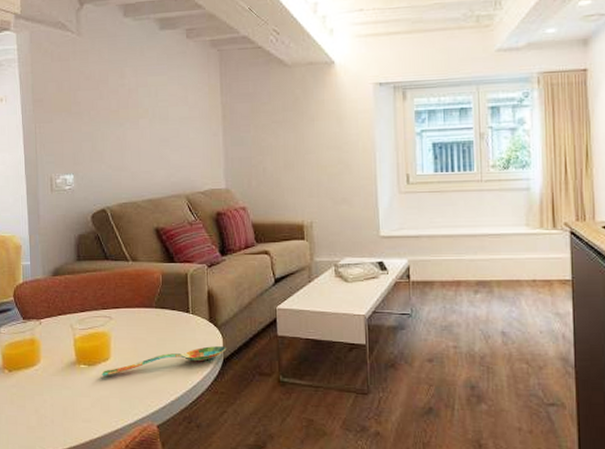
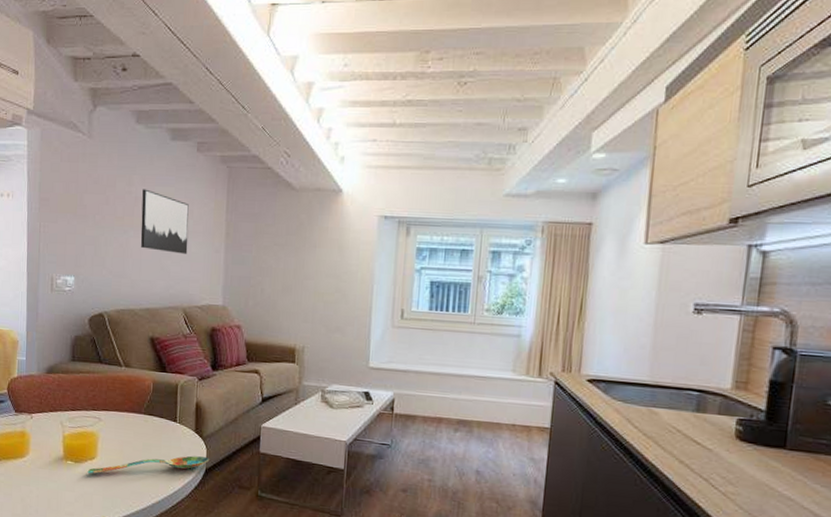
wall art: none [135,80,186,141] -> present [140,189,189,254]

